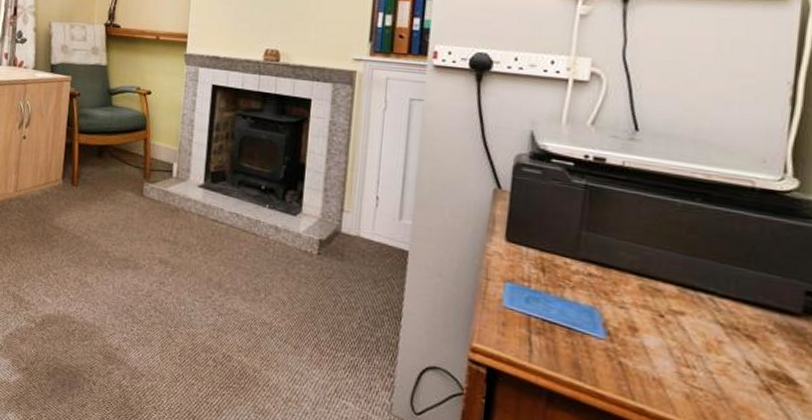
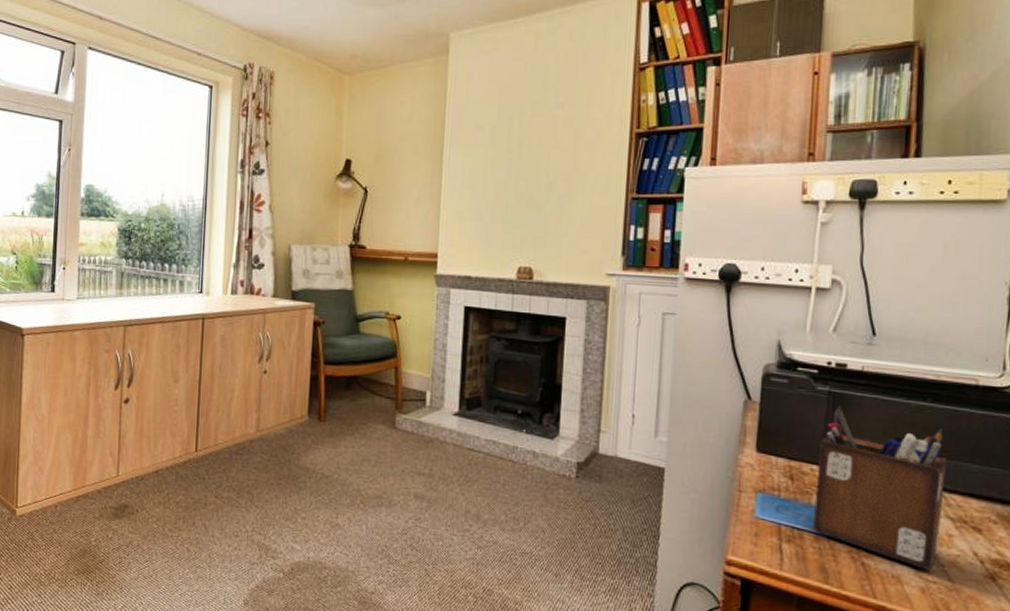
desk organizer: none [566,200,716,377] -> present [813,406,946,571]

